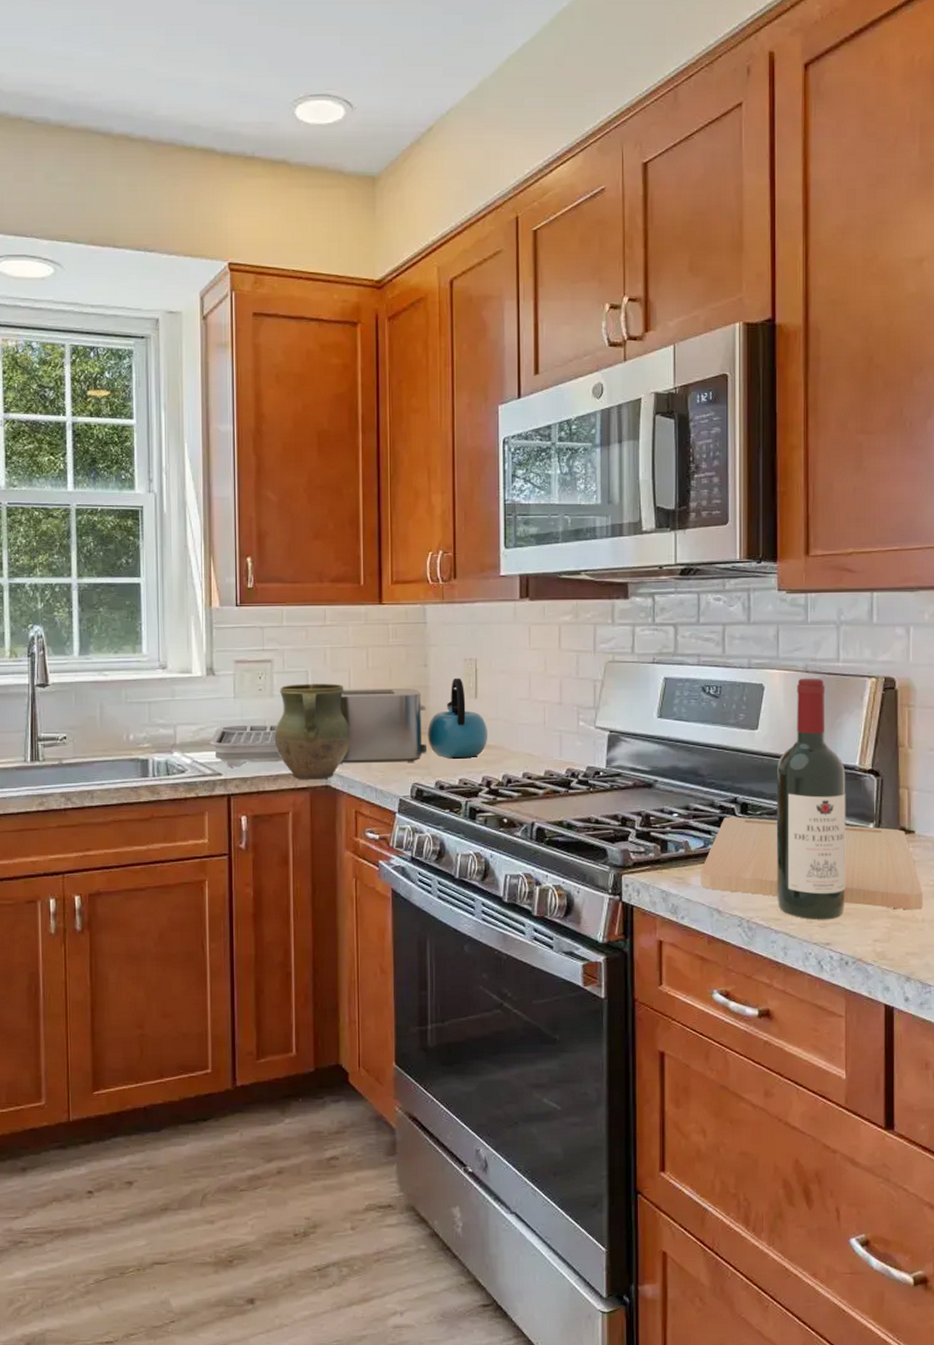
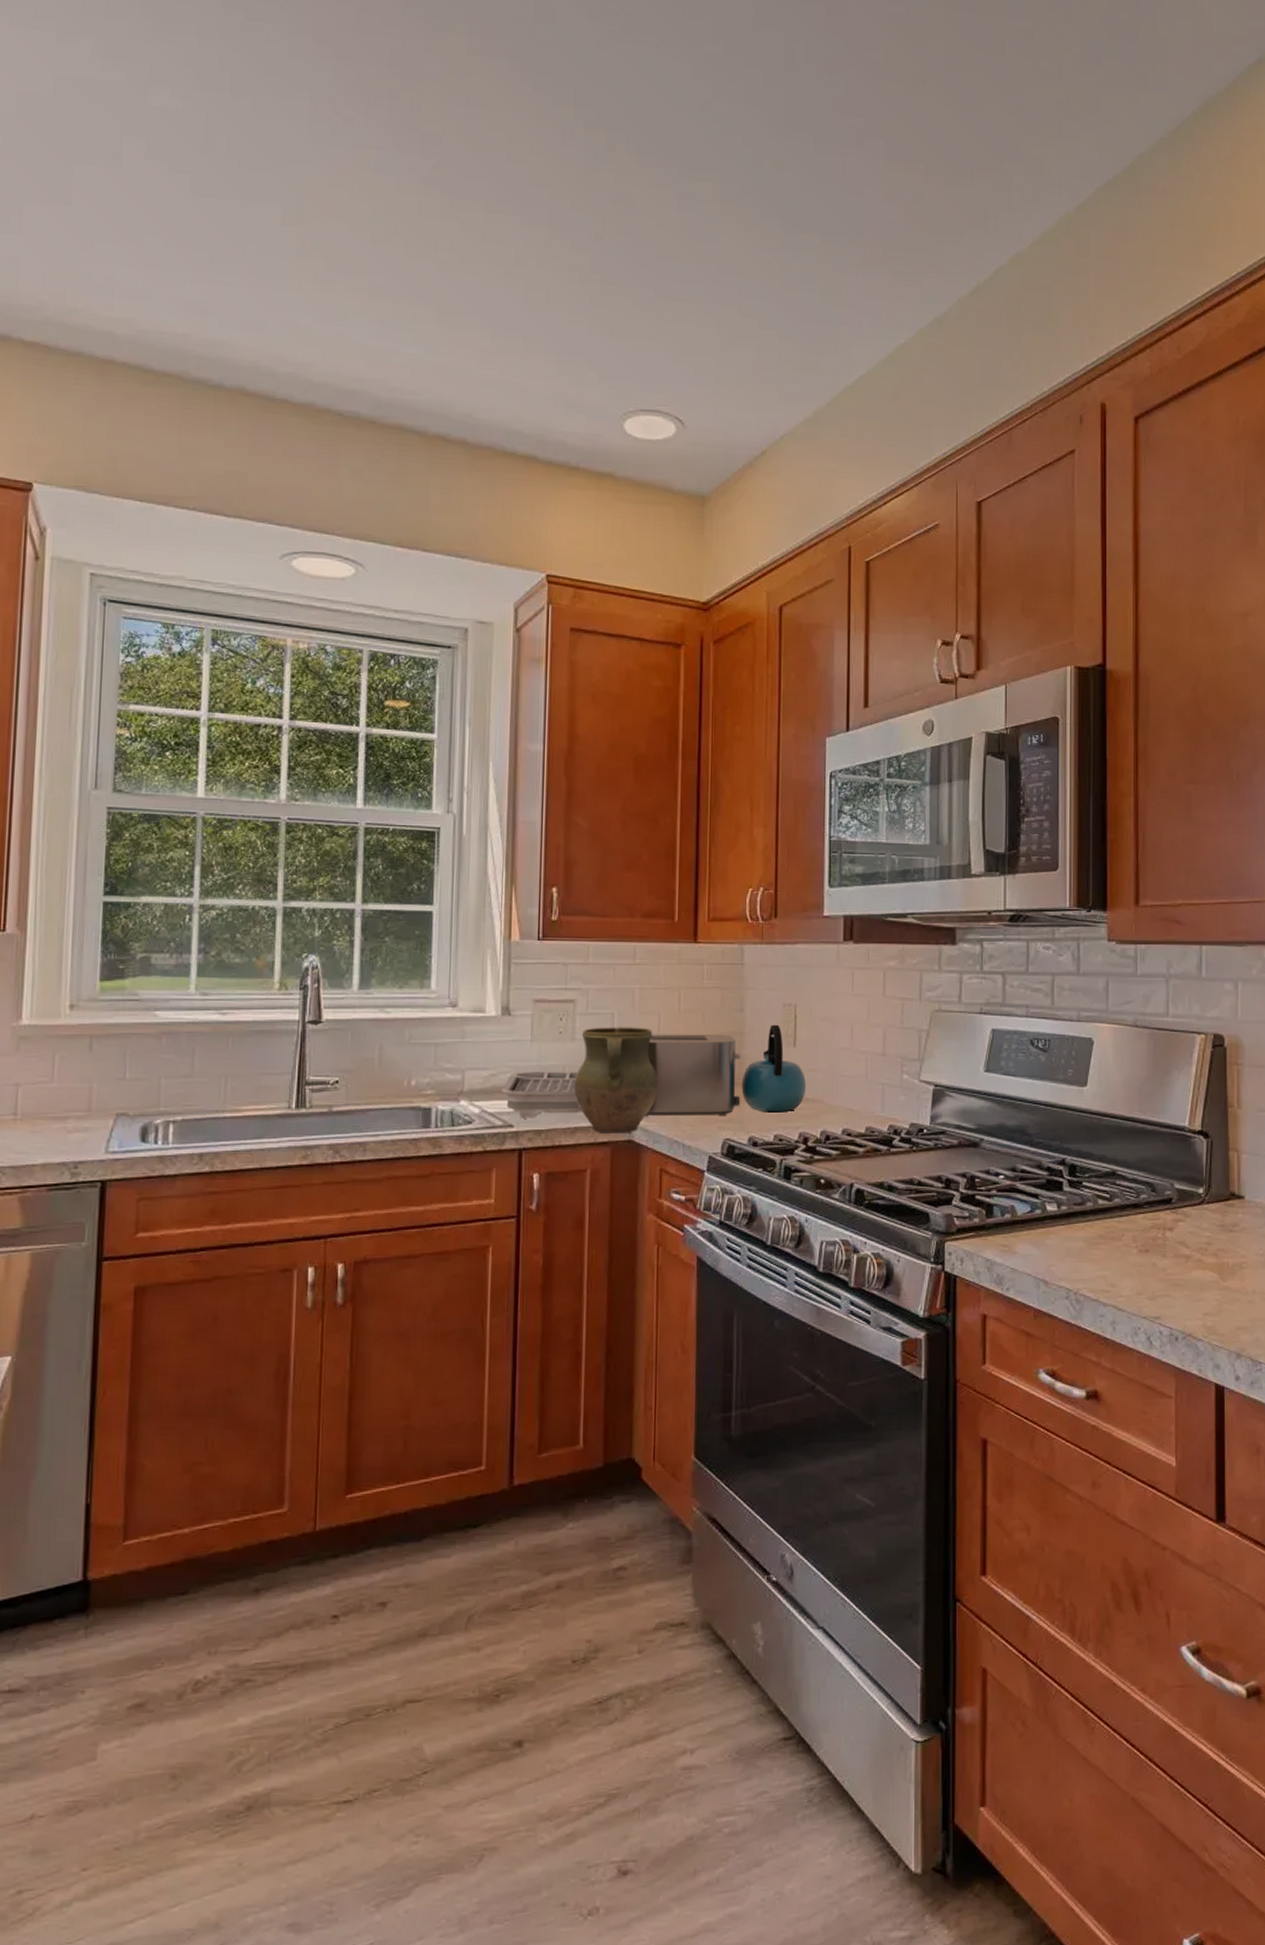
cutting board: present [701,816,923,910] -> none [1027,1179,1253,1281]
wine bottle: present [776,678,846,921] -> none [1104,1033,1176,1292]

